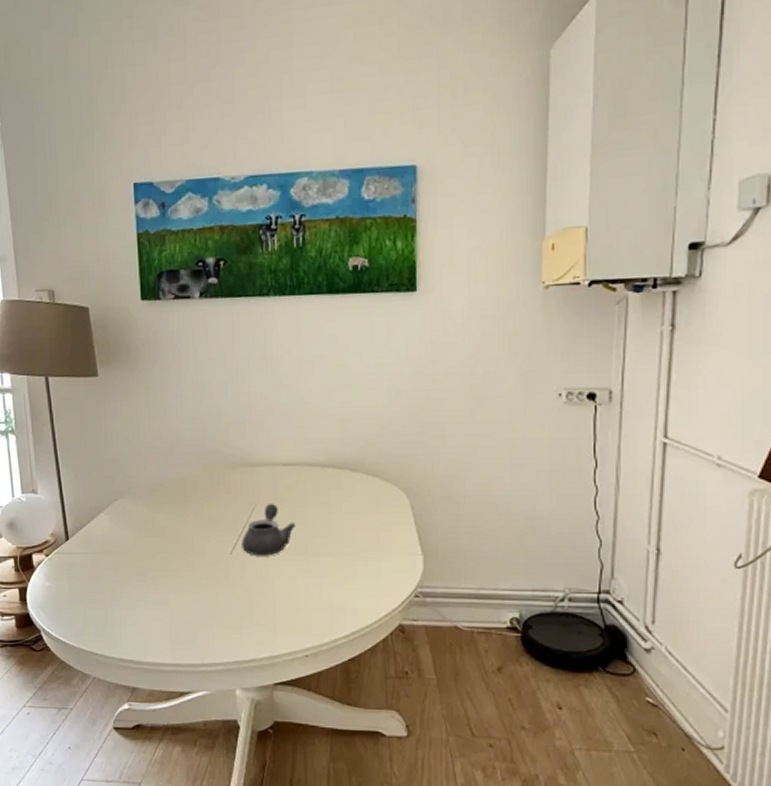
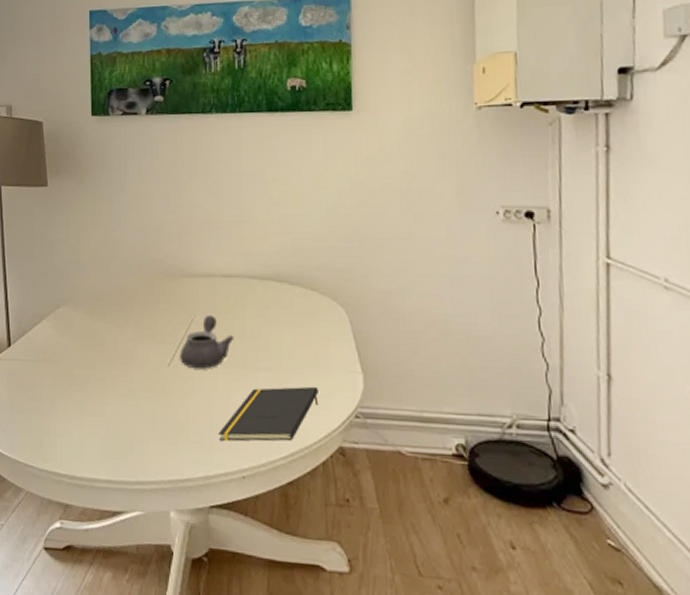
notepad: none [281,569,379,623] -> present [218,386,319,442]

